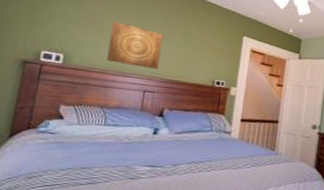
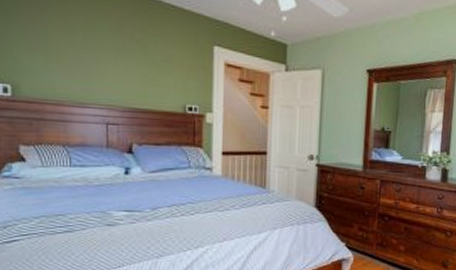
wall art: present [107,21,163,69] -> none [57,38,119,96]

